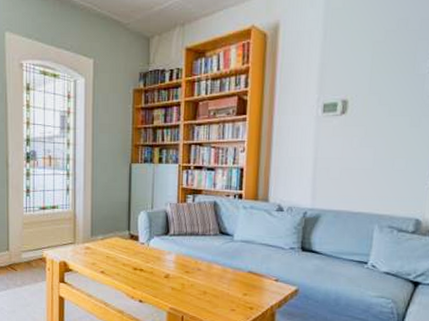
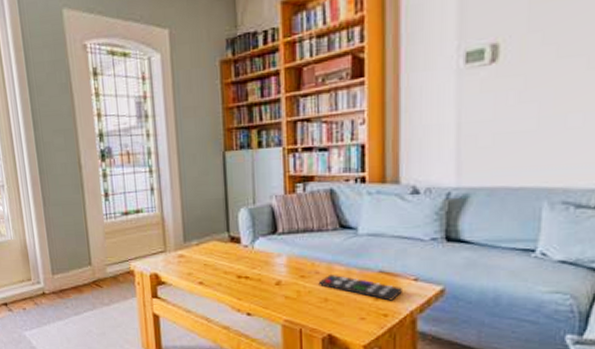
remote control: none [199,271,265,297] -> present [318,274,402,301]

